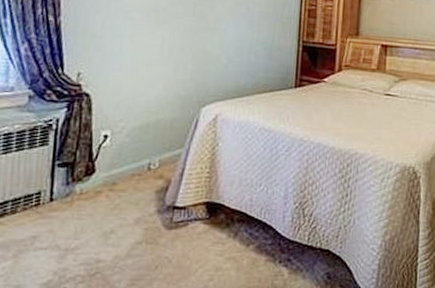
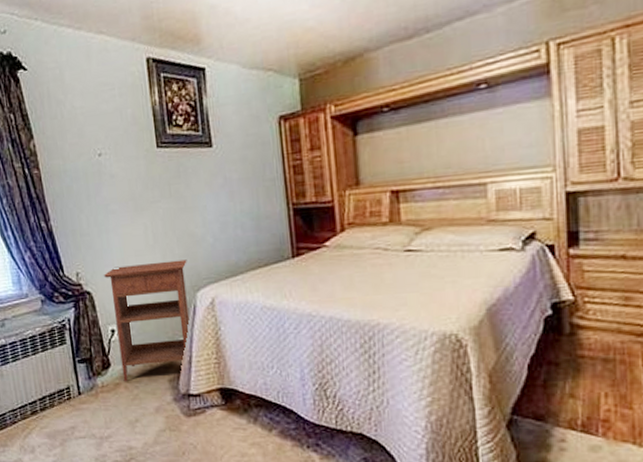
nightstand: none [106,72,198,191] -> present [103,259,189,382]

